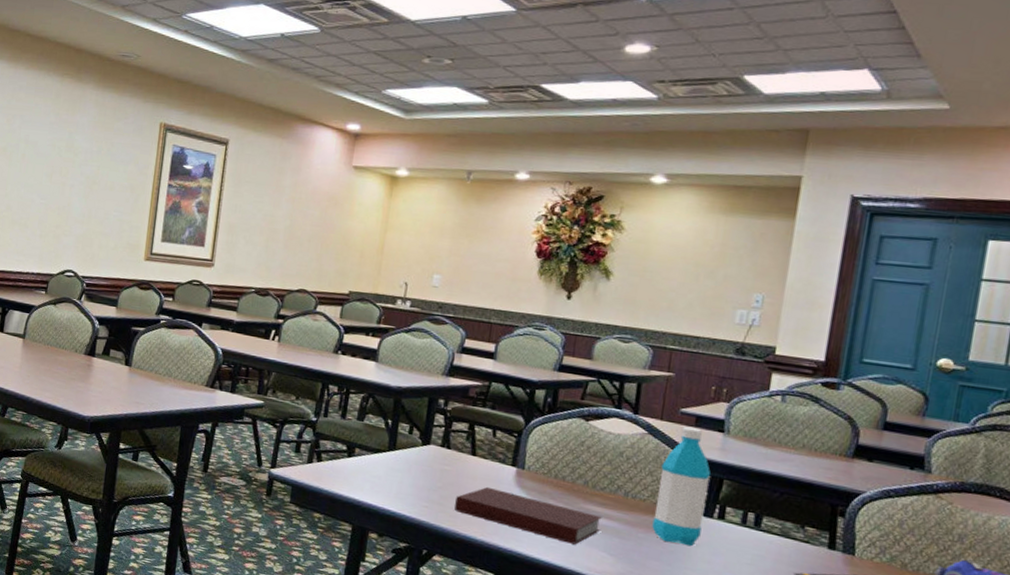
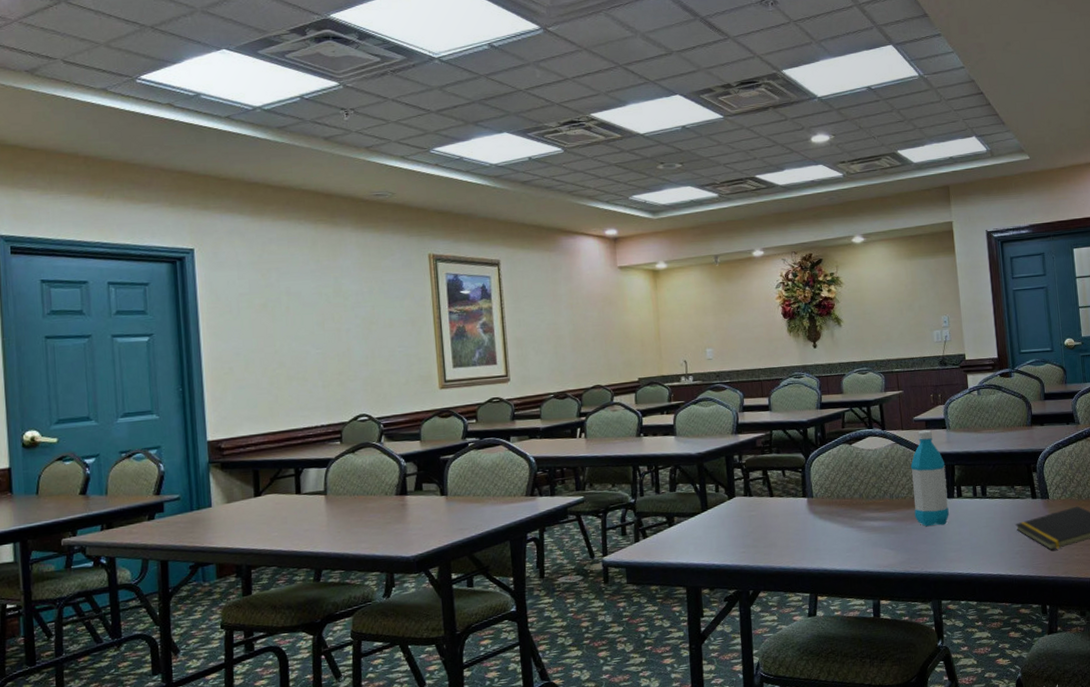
notebook: present [454,486,602,545] -> none [765,519,880,550]

